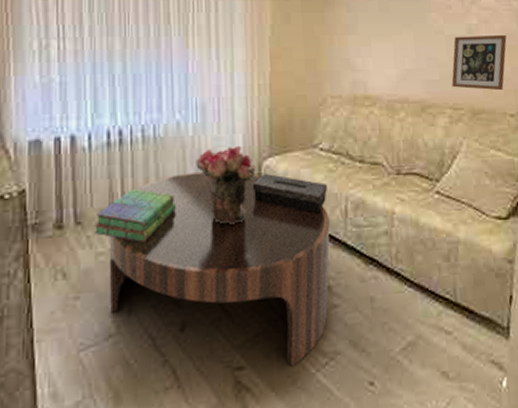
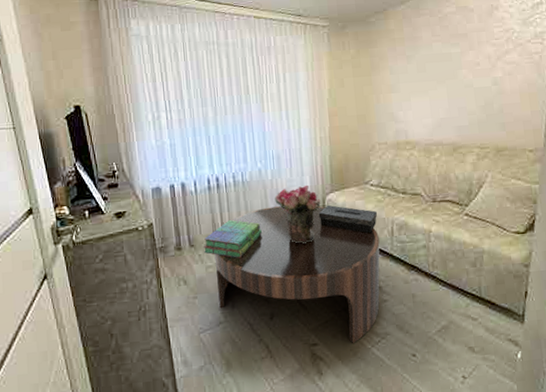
picture frame: present [451,34,507,91] -> none [479,83,528,131]

